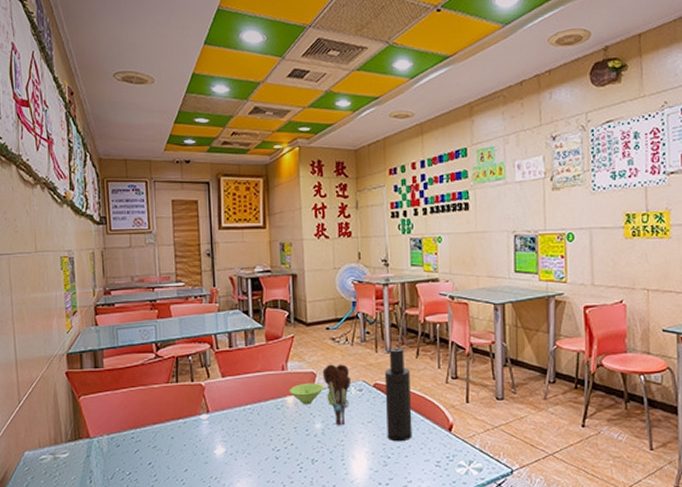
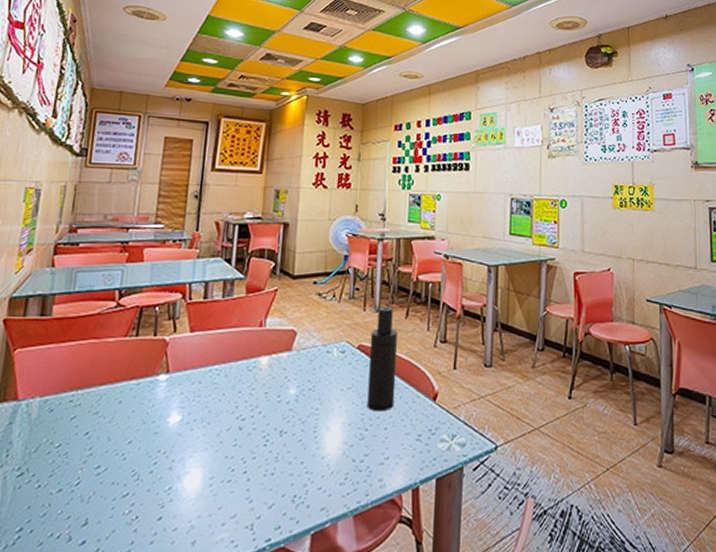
condiment set: present [289,381,345,405] -> none [264,341,327,368]
utensil holder: present [322,364,352,426] -> none [303,322,335,392]

